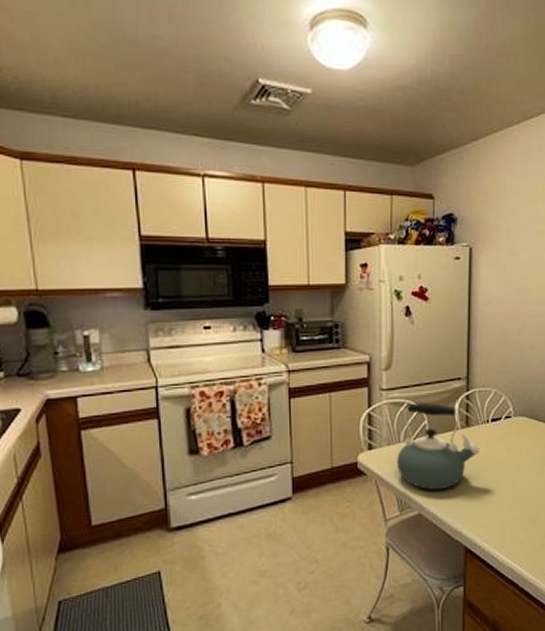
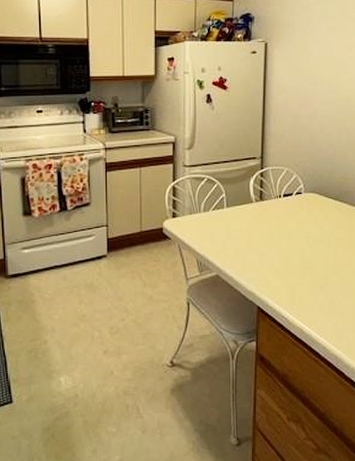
kettle: present [397,403,480,491] -> none [198,178,273,255]

